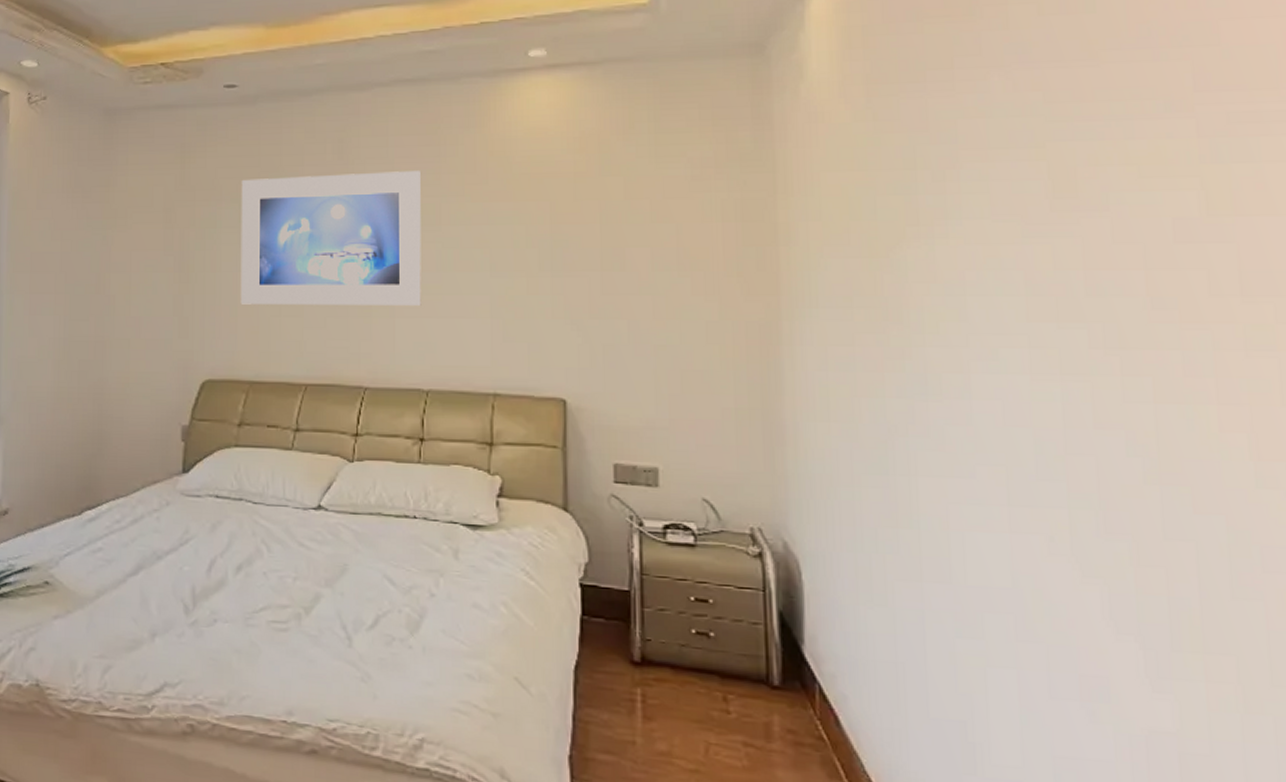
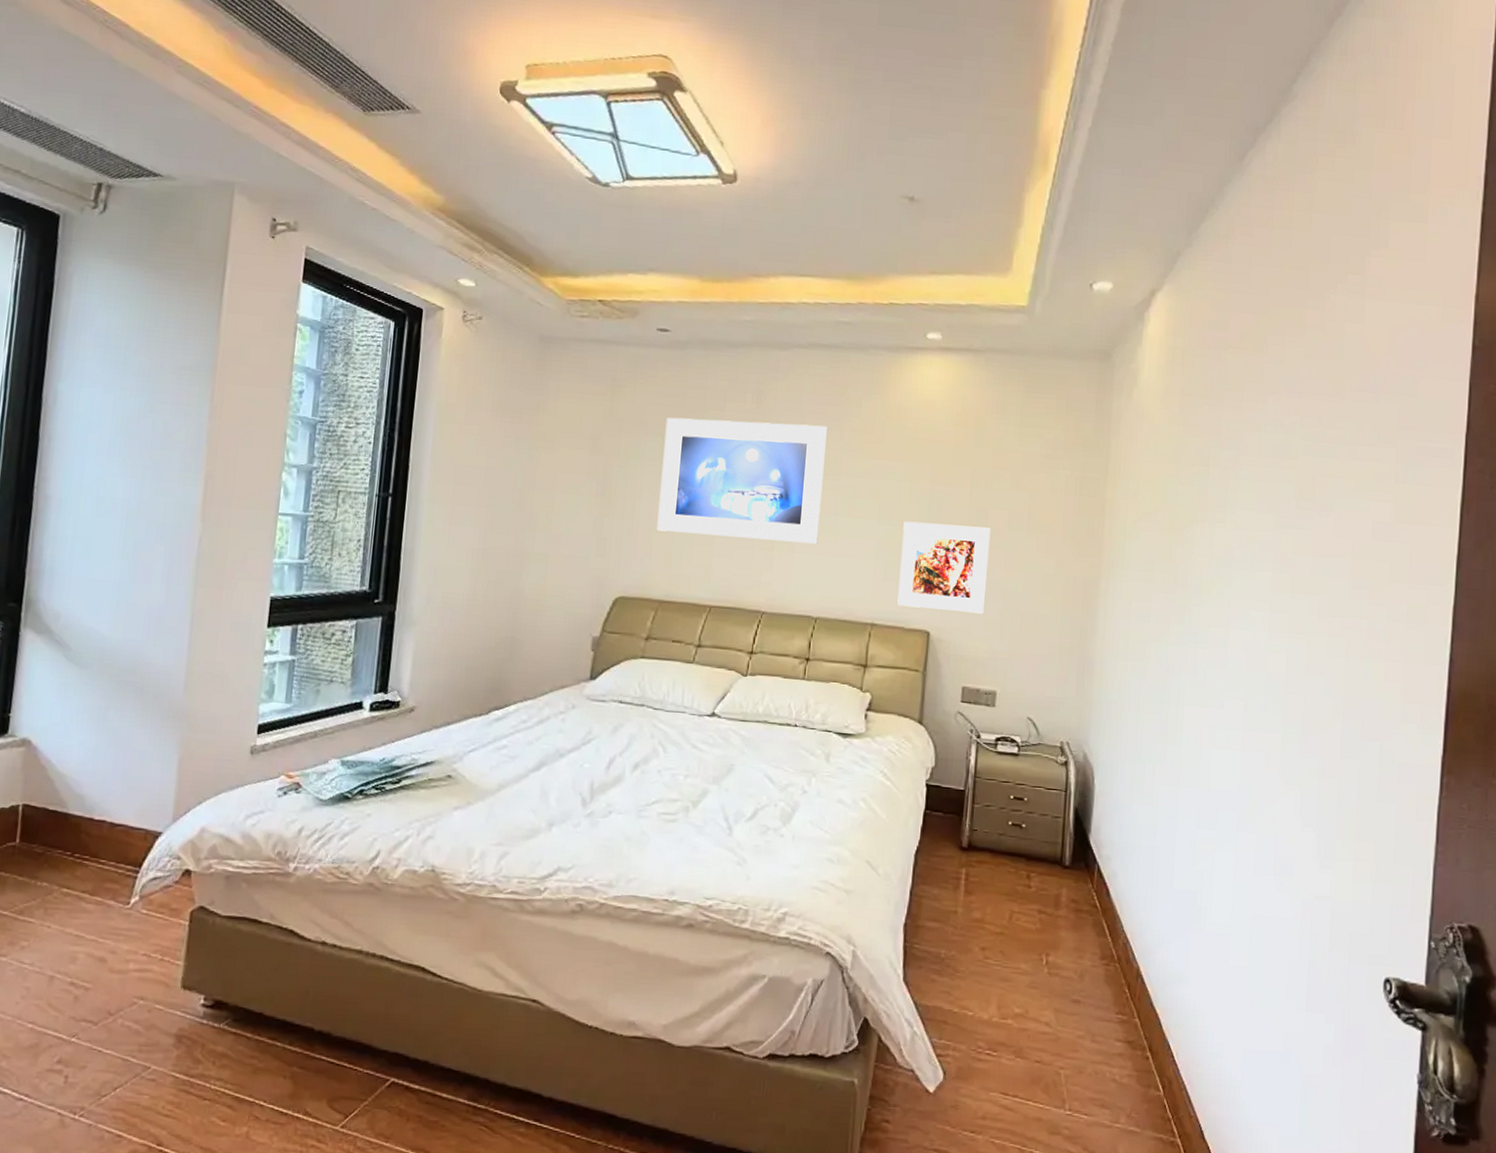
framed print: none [522,270,633,375] -> present [897,521,991,614]

